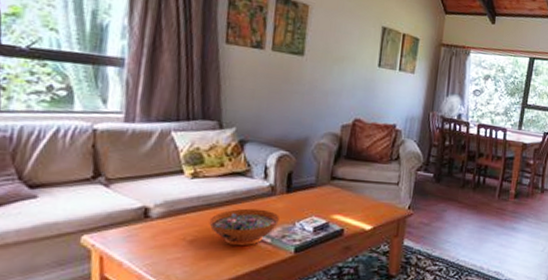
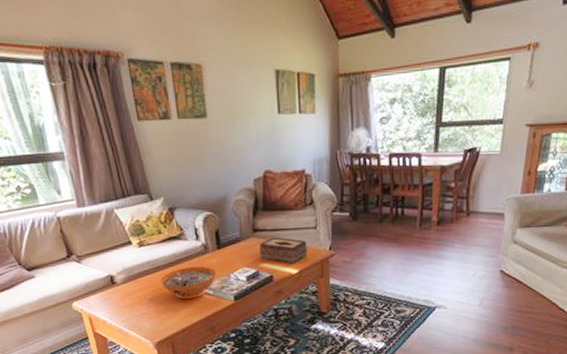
tissue box: none [333,188,386,219] -> present [259,237,308,264]

